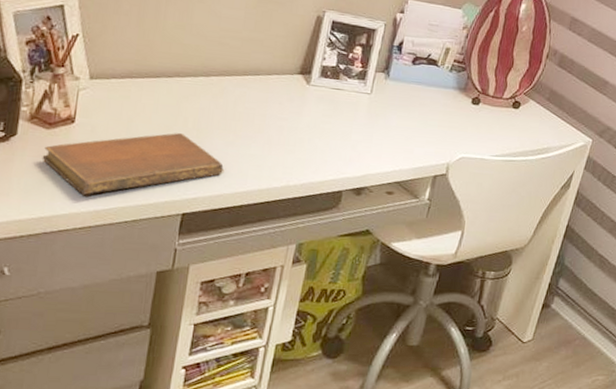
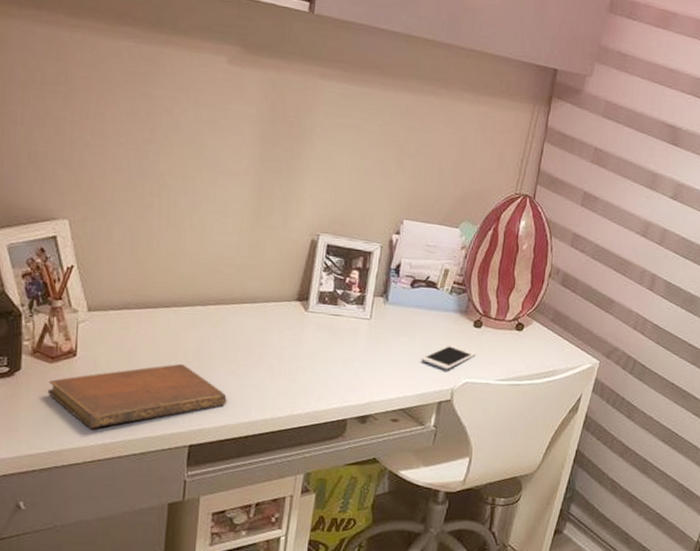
cell phone: none [418,119,473,145] -> present [421,344,476,370]

